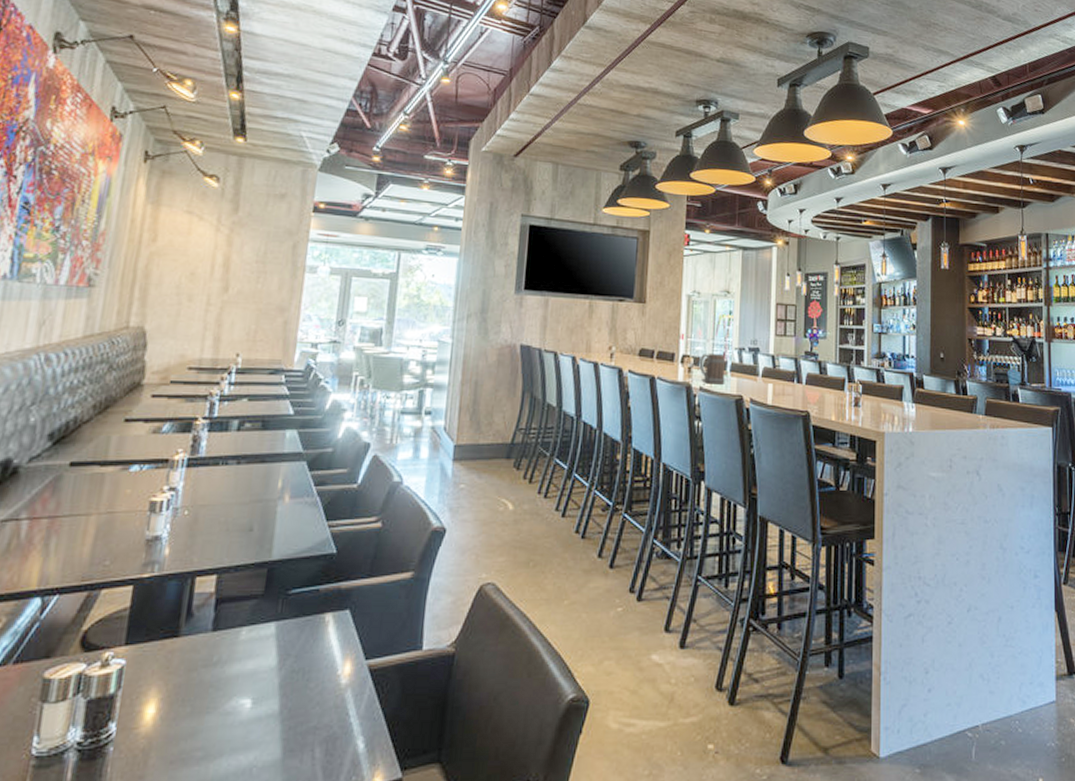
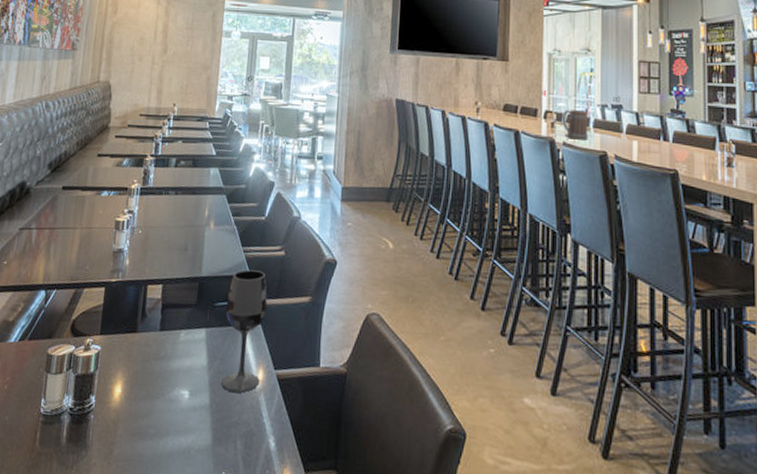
wine glass: none [295,547,359,694] -> present [221,269,268,393]

